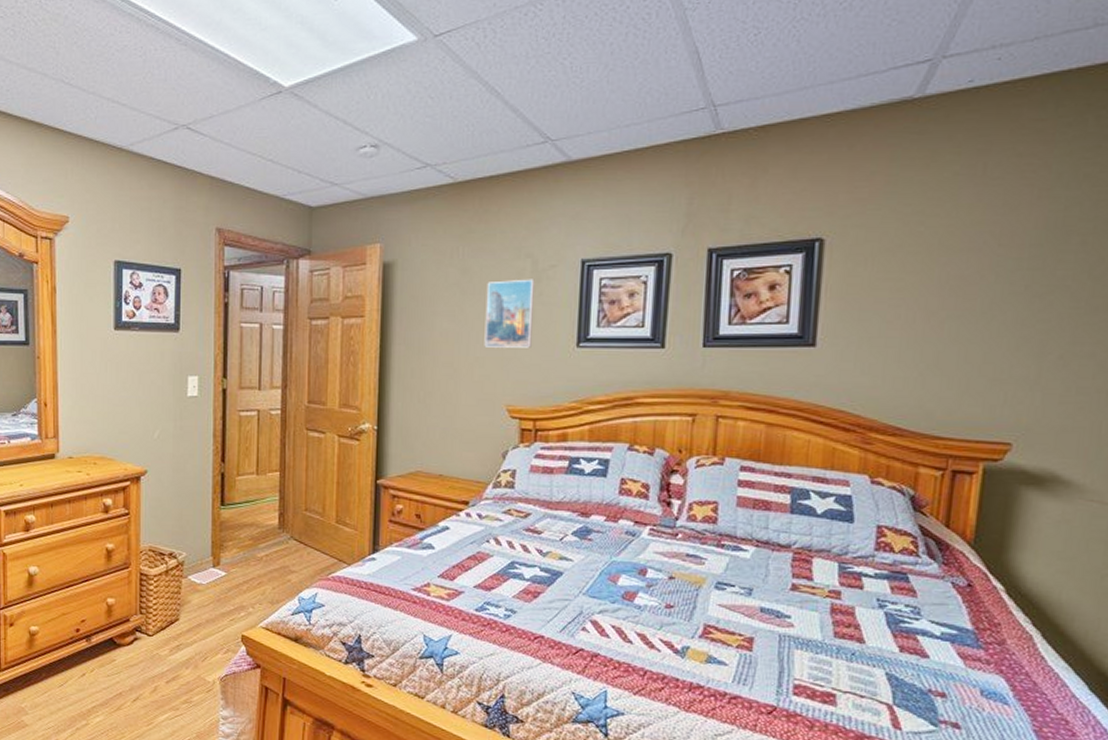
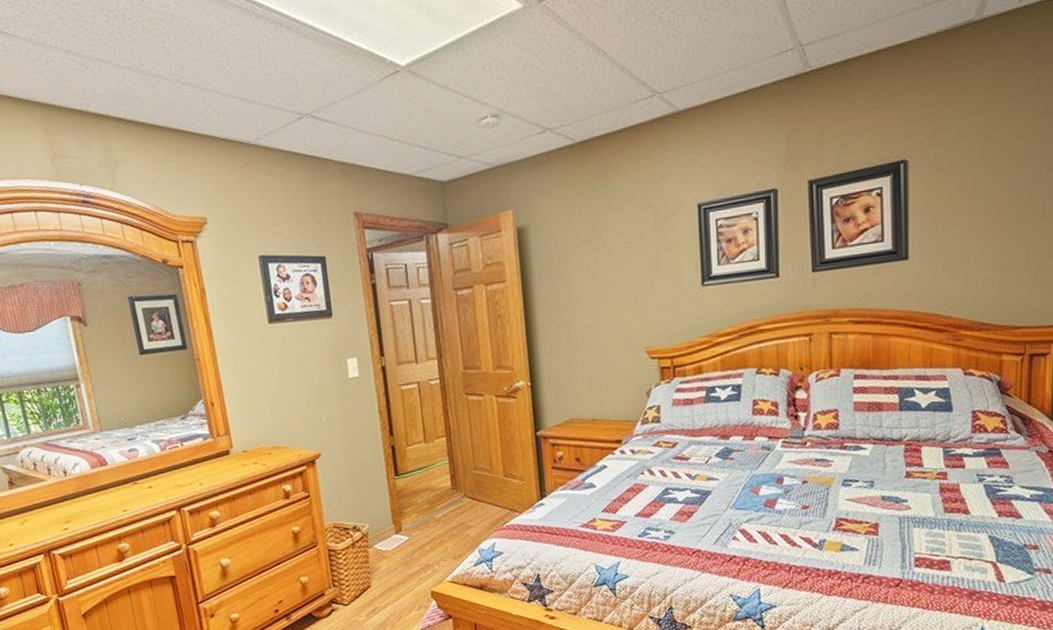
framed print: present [484,279,535,348] -> none [615,227,662,297]

